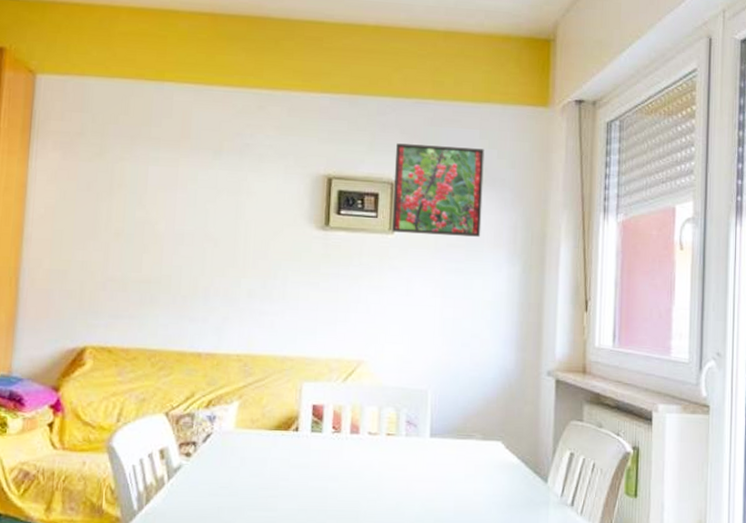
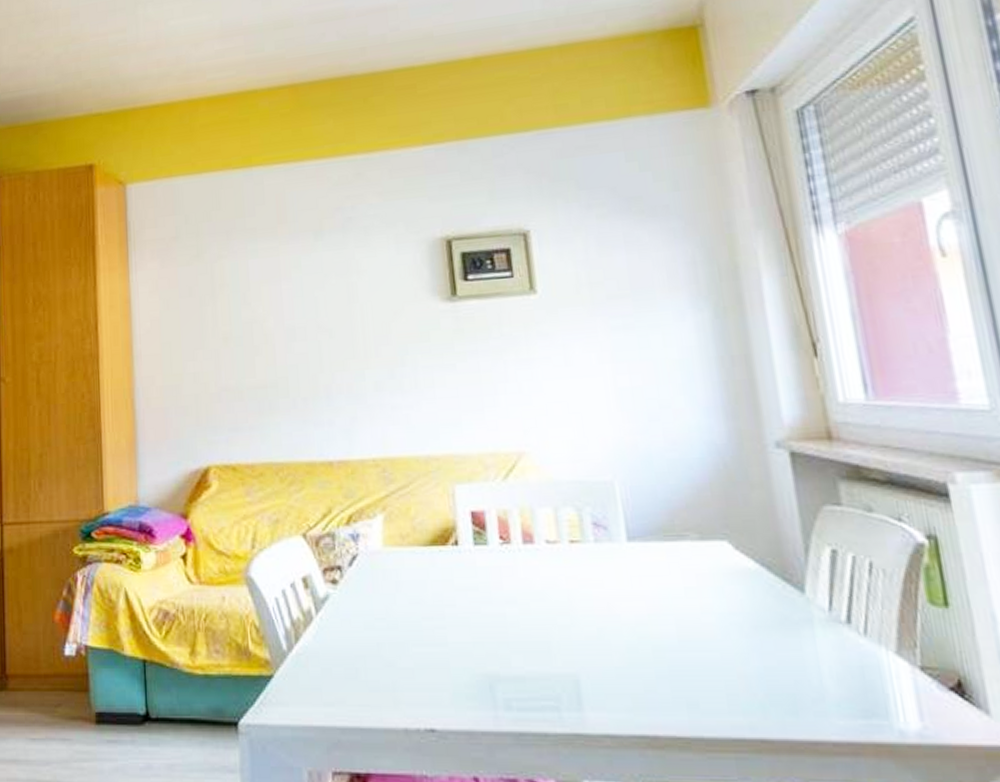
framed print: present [391,143,485,237] -> none [522,173,649,292]

